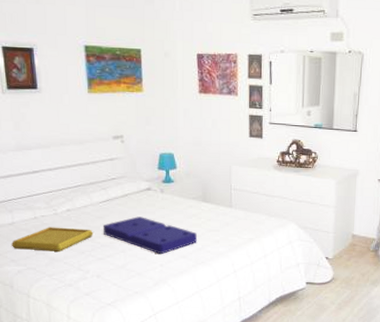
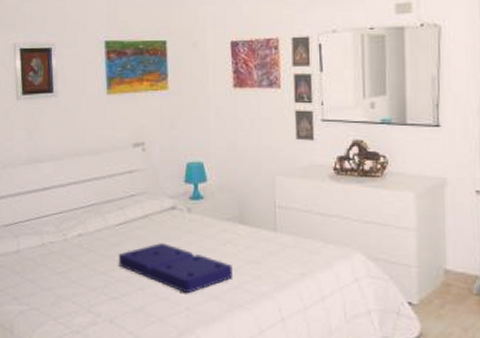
serving tray: present [12,227,93,252] -> none [15,256,107,288]

